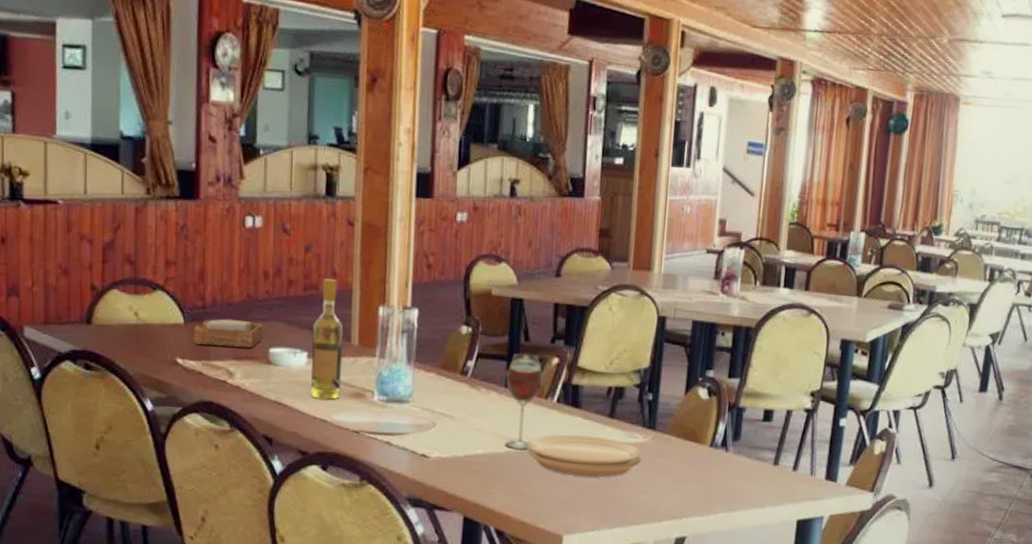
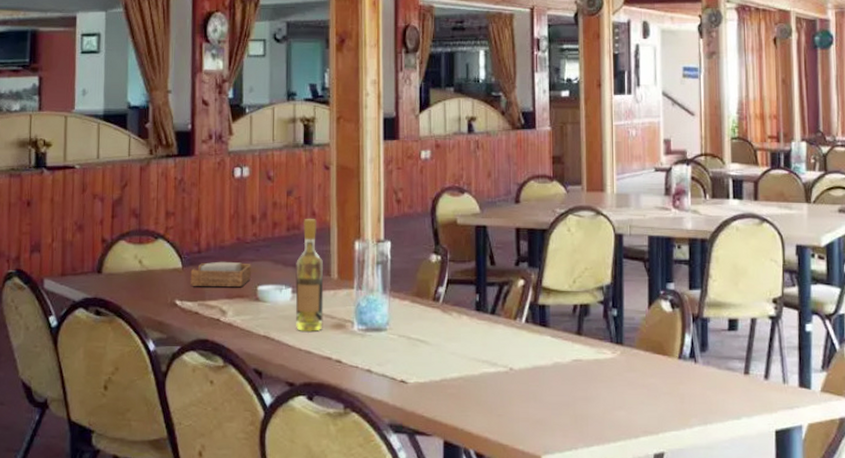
plate: present [329,410,437,436] -> none [313,339,414,364]
wineglass: present [505,352,543,449] -> none [475,276,510,370]
plate: present [526,434,642,477] -> none [500,354,612,394]

